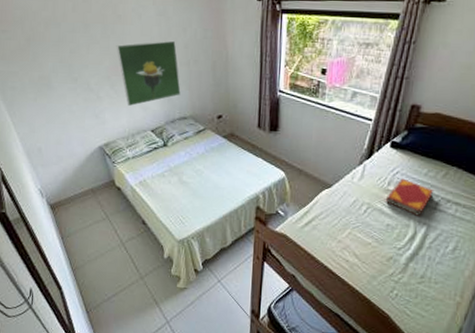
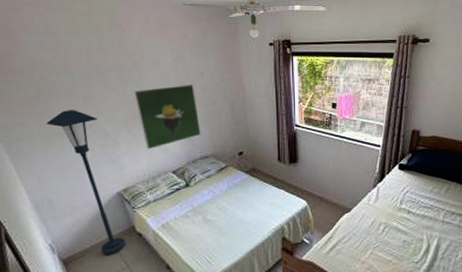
floor lamp: none [36,62,106,205] -> present [46,110,126,255]
hardback book: present [385,178,434,216] -> none [399,196,440,230]

